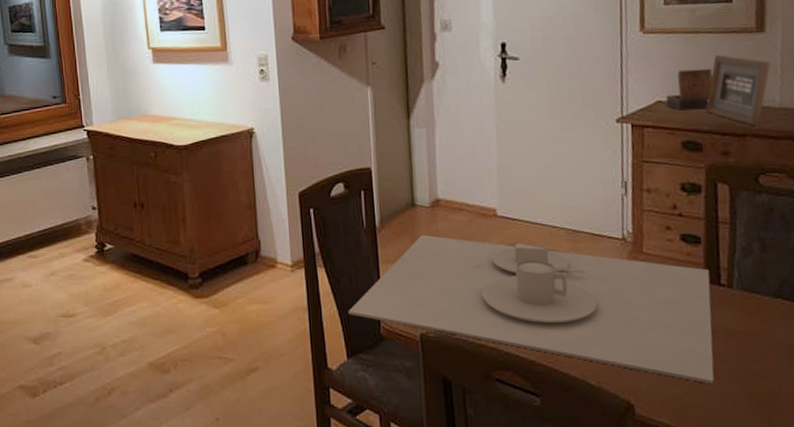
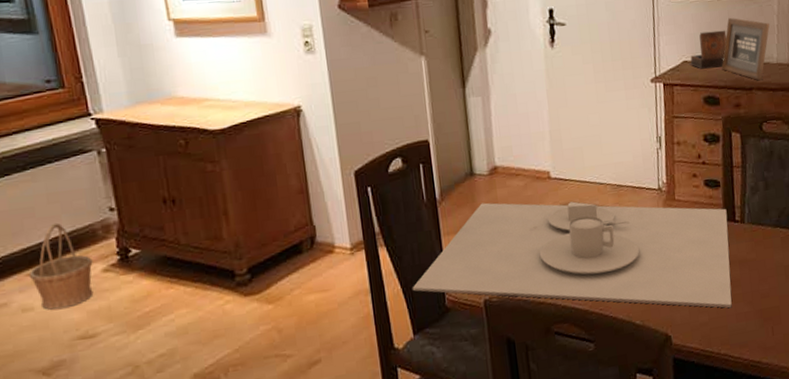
basket: none [29,215,77,289] -> present [28,222,93,310]

